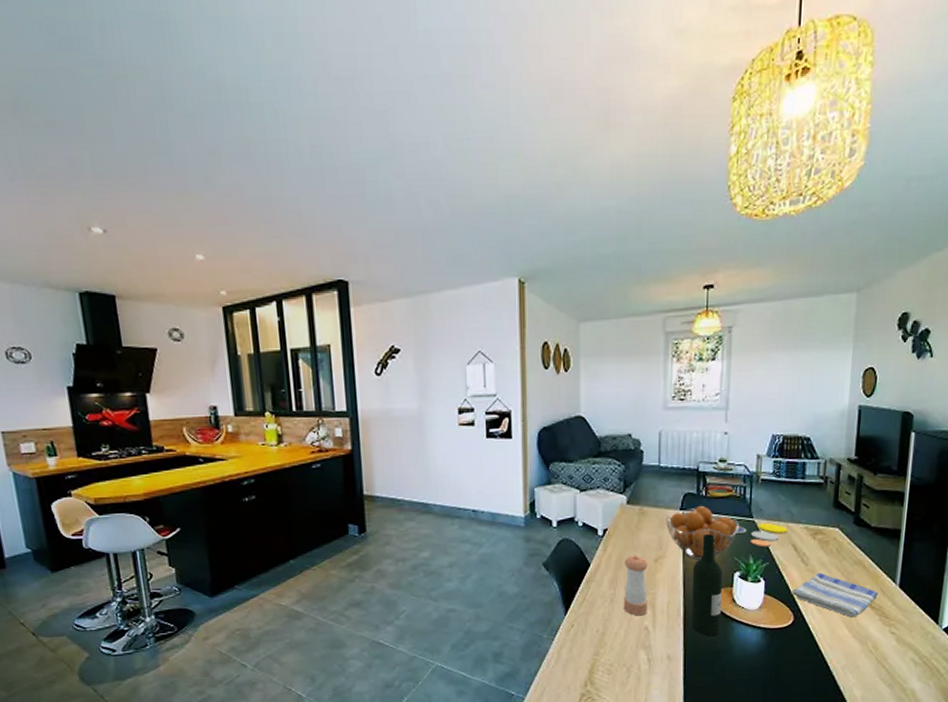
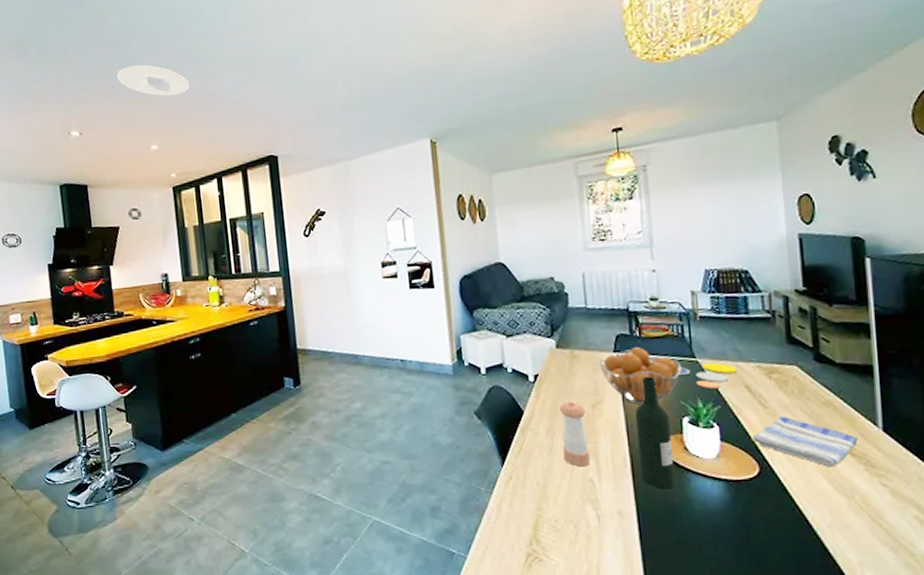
recessed light: none [150,152,245,196] -> present [117,64,190,97]

